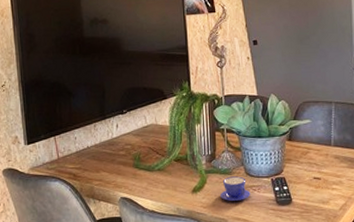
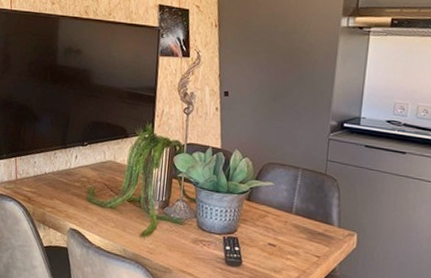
teacup: present [220,176,251,201] -> none [168,226,200,253]

